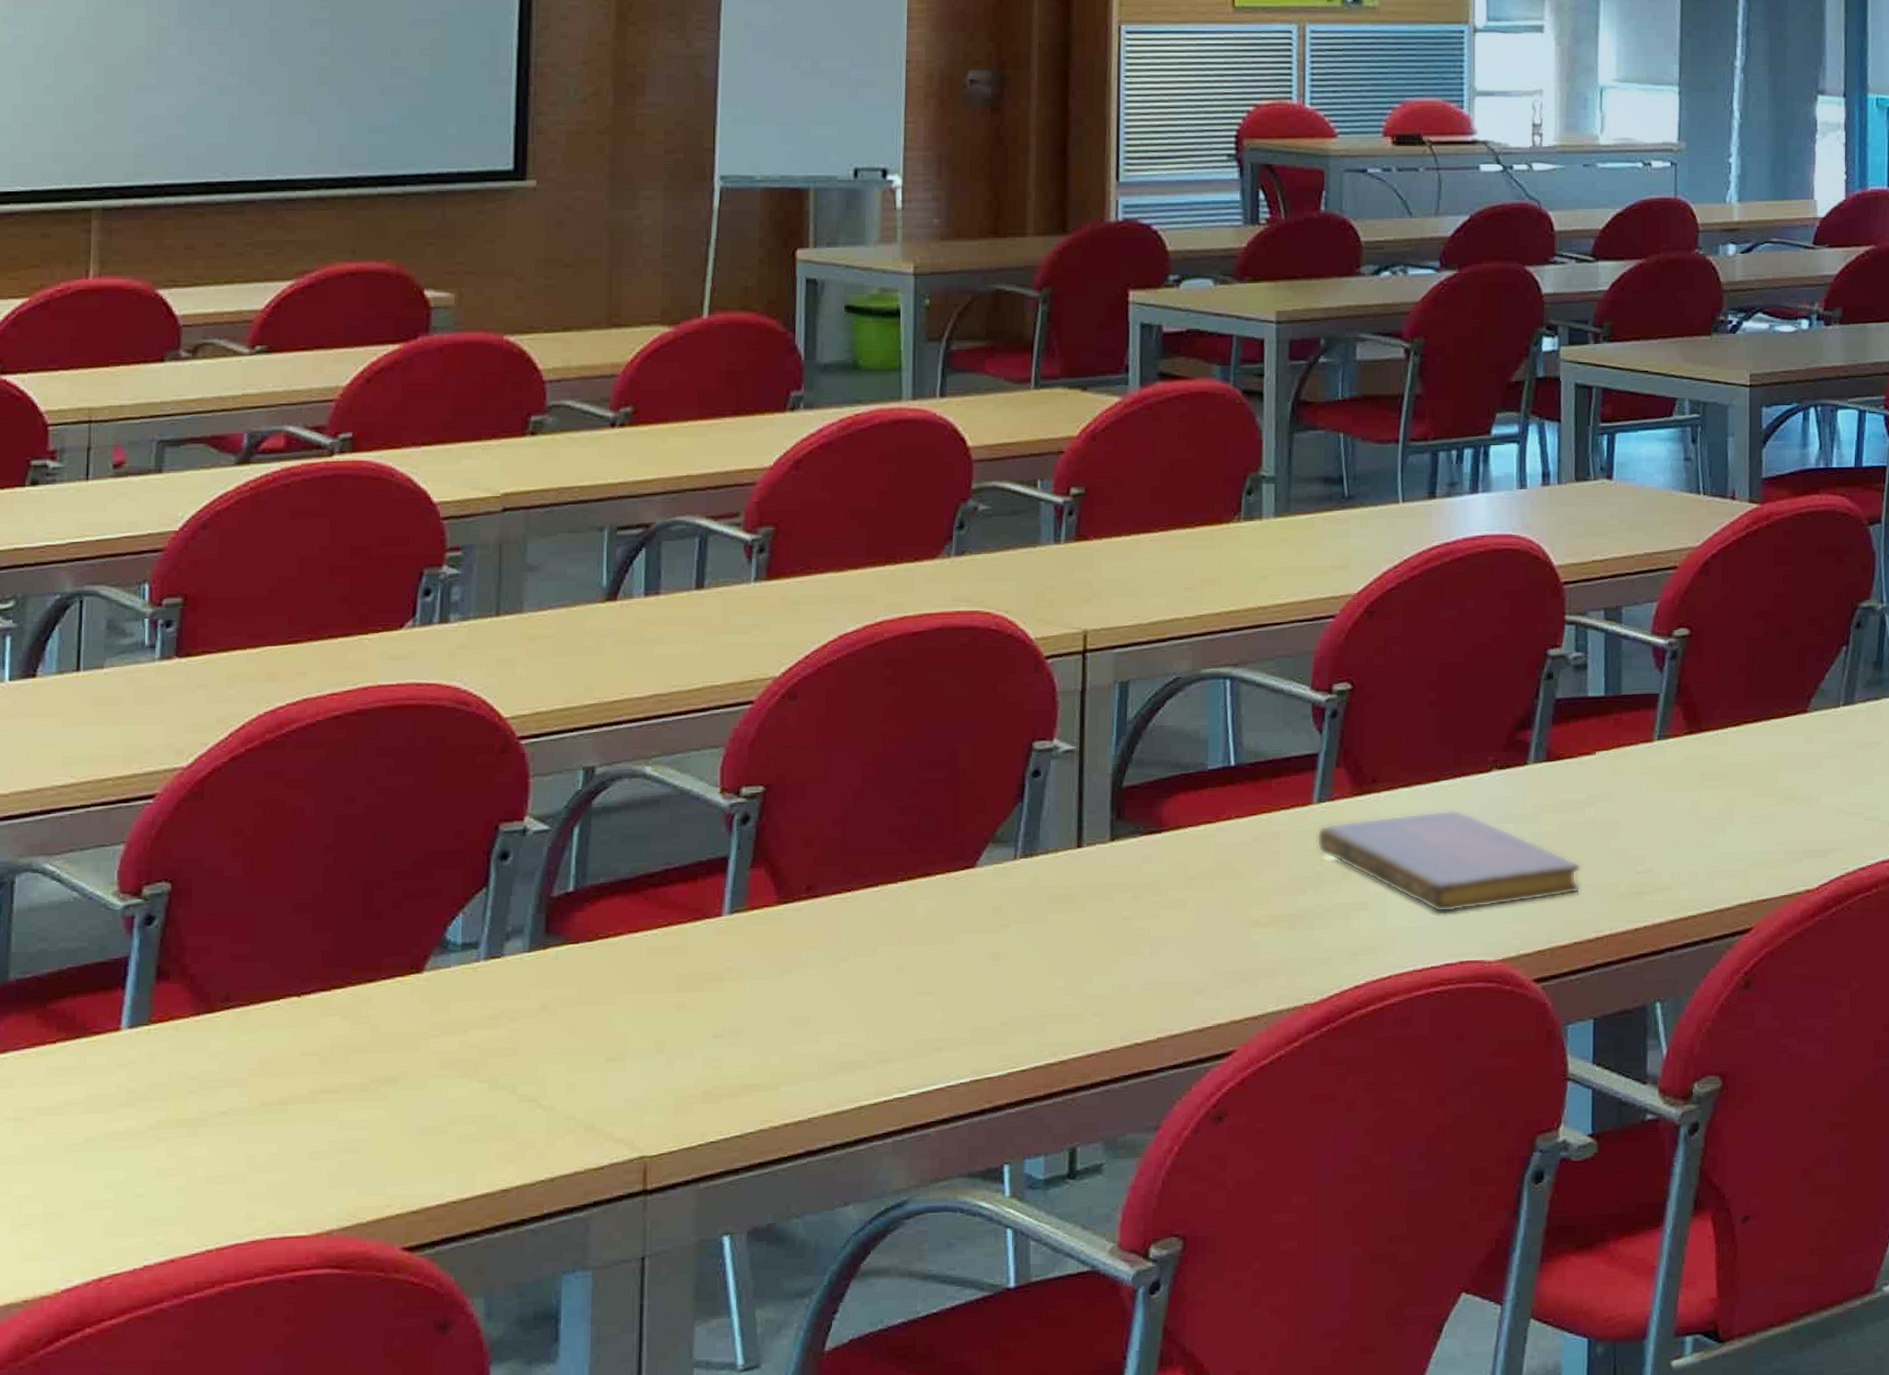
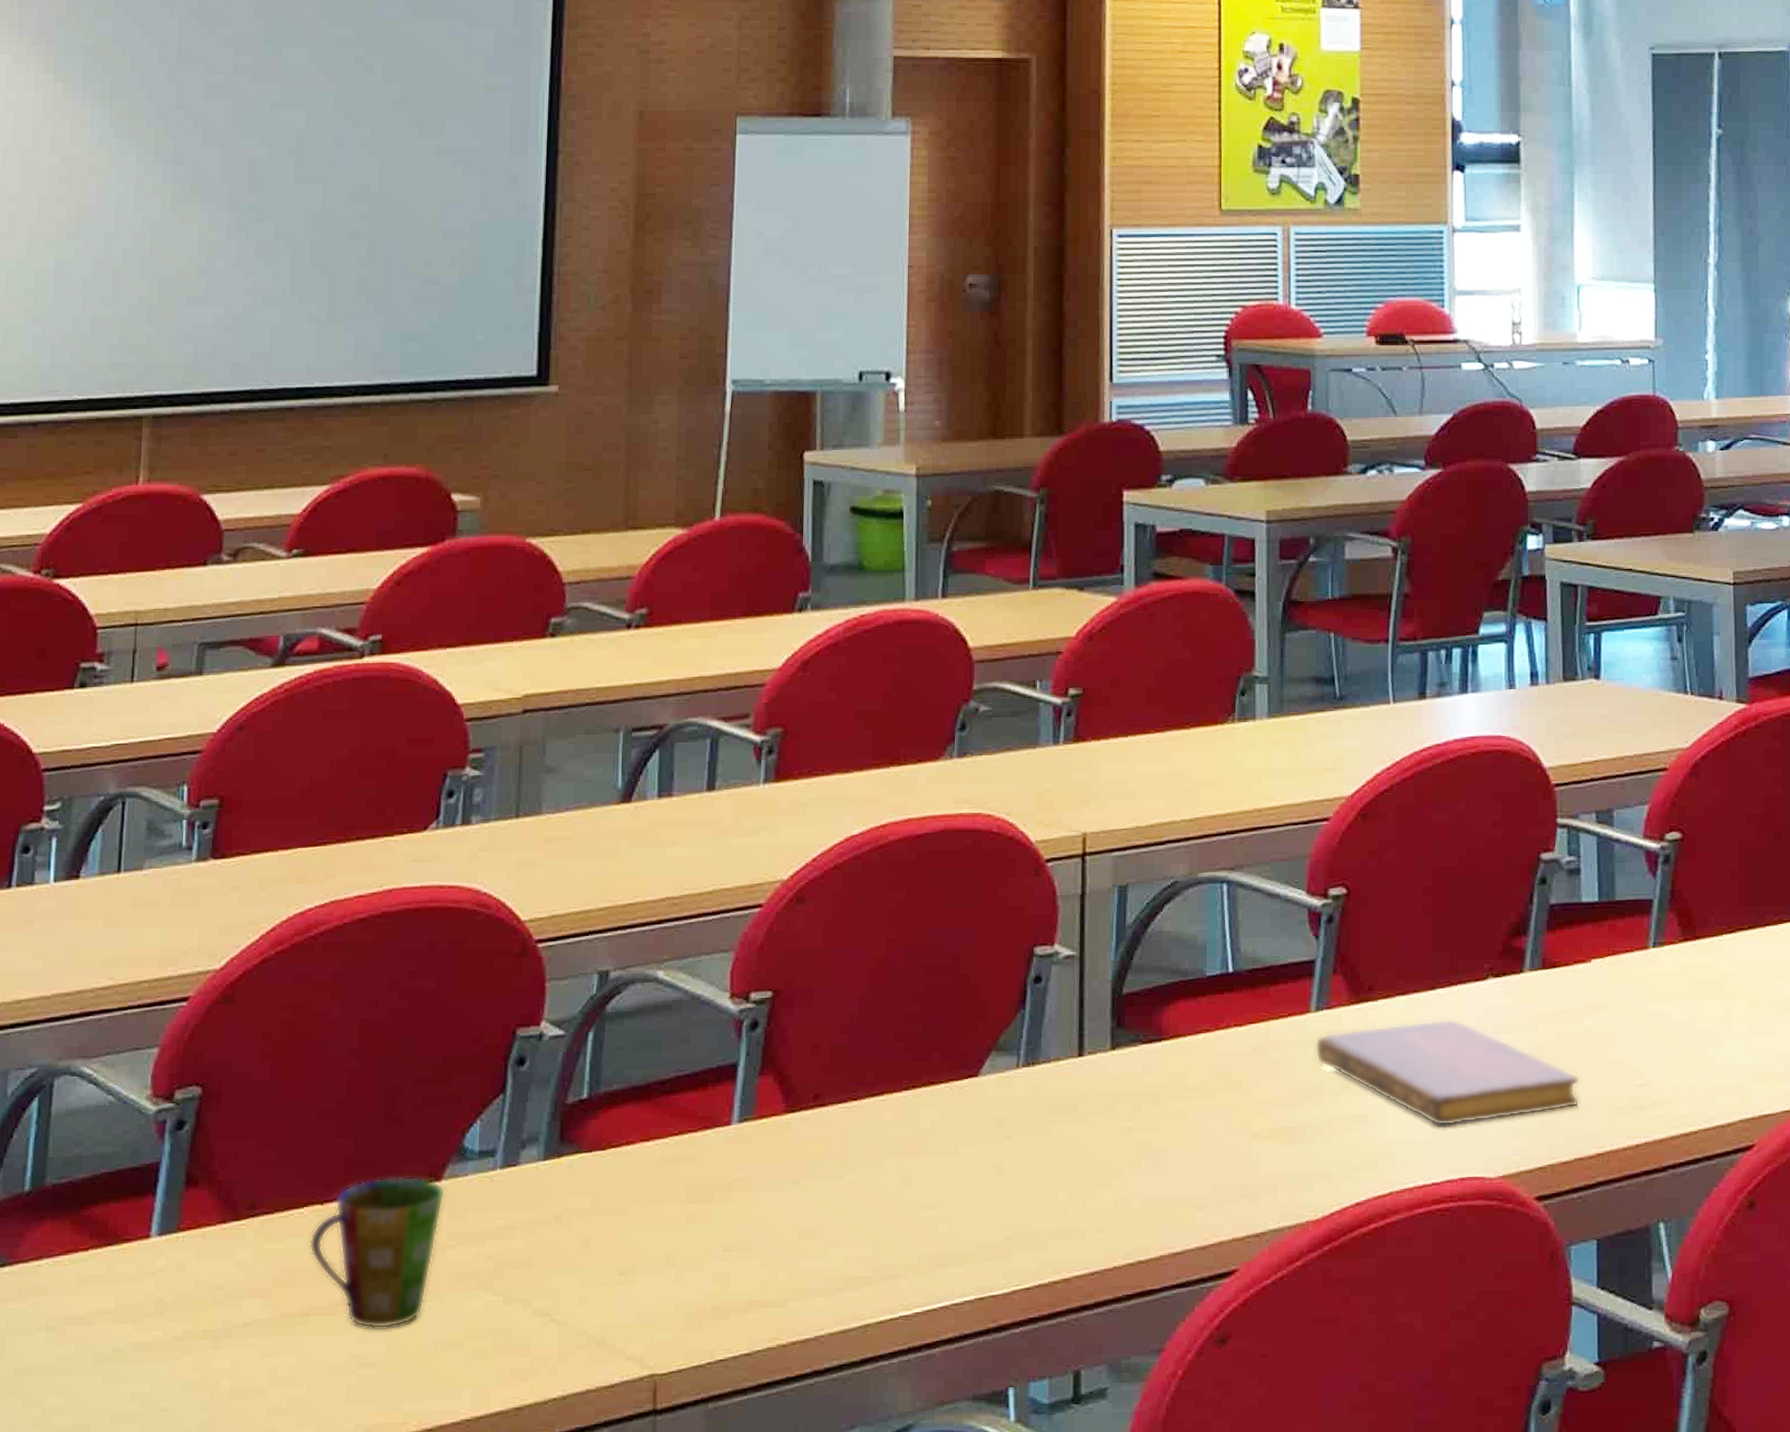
cup: none [286,968,428,1117] -> present [308,1176,446,1329]

